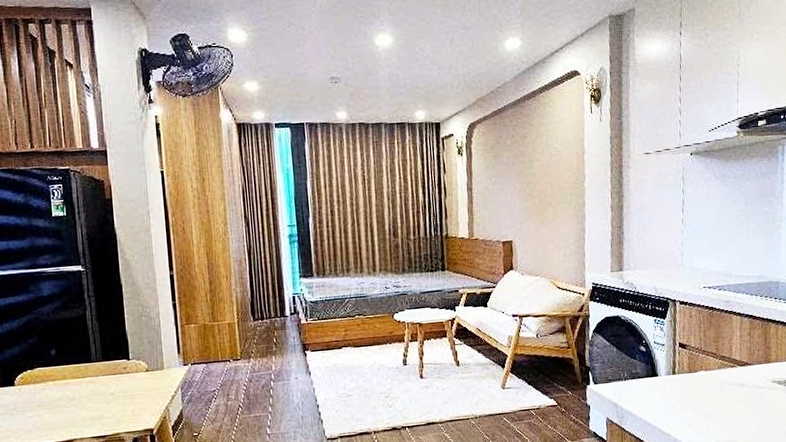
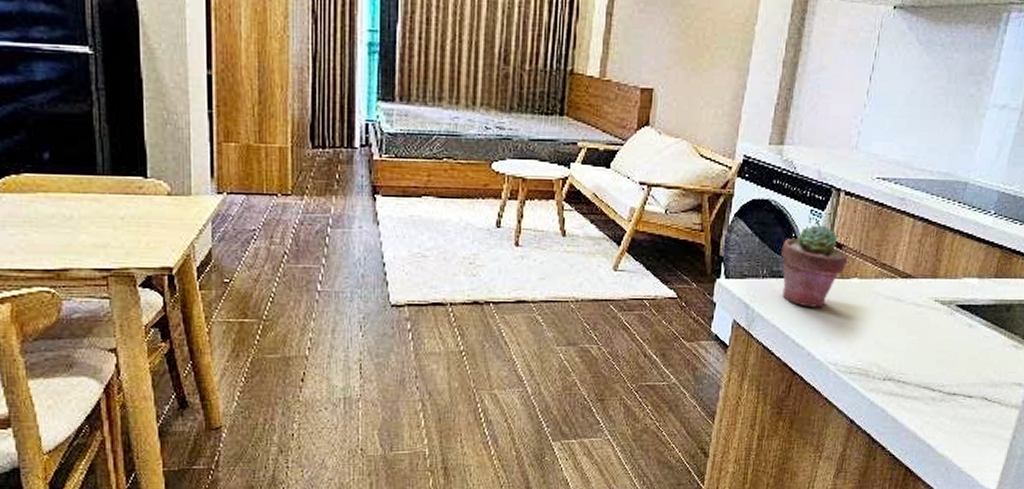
potted succulent: none [636,330,693,400] -> present [781,225,849,307]

